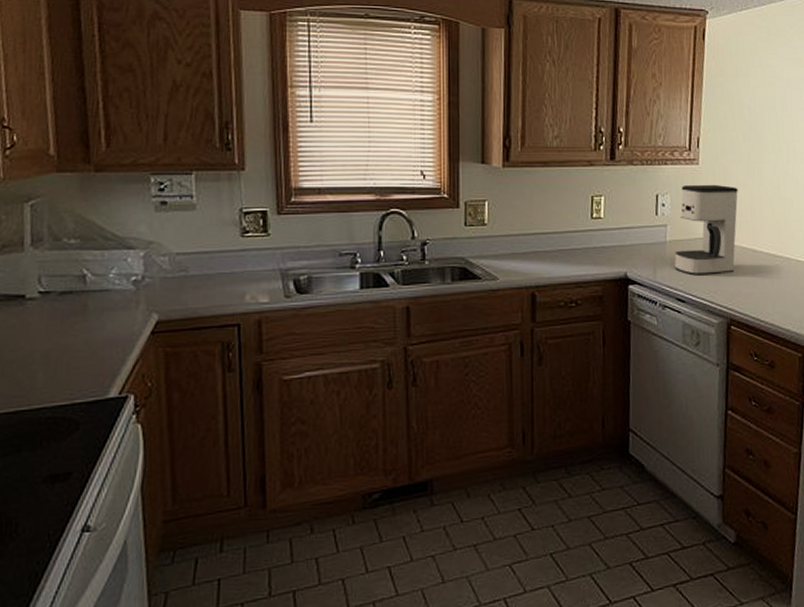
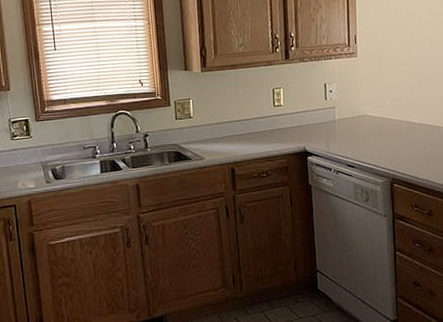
coffee maker: present [674,184,738,276] -> none [343,71,393,146]

